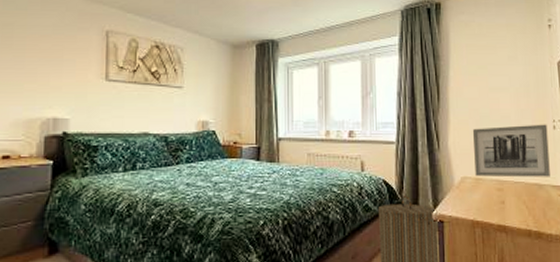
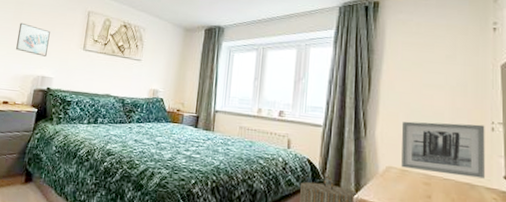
wall art: none [10,50,57,93] -> present [16,22,50,57]

